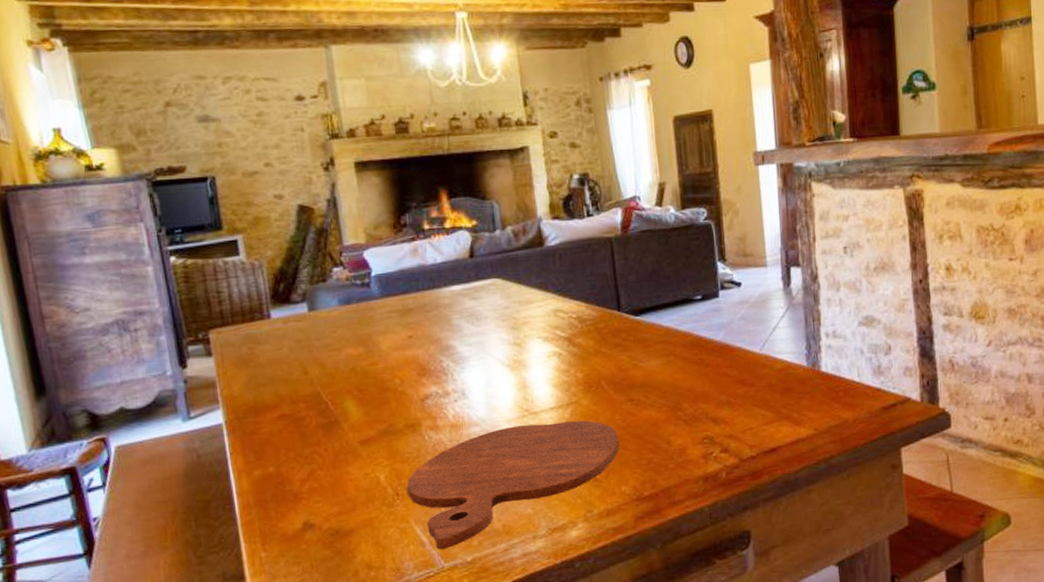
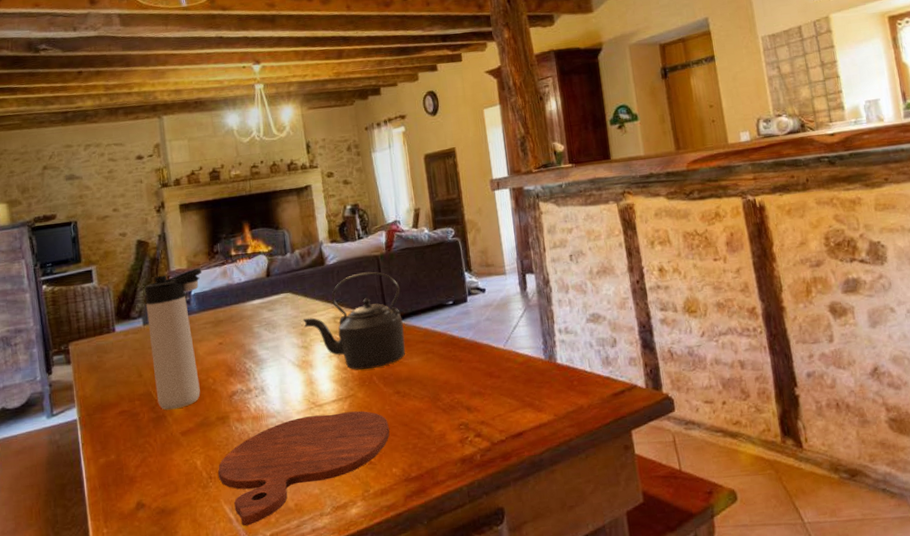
thermos bottle: none [309,244,386,415] -> present [145,268,202,410]
kettle: none [515,256,642,373] -> present [303,271,406,370]

